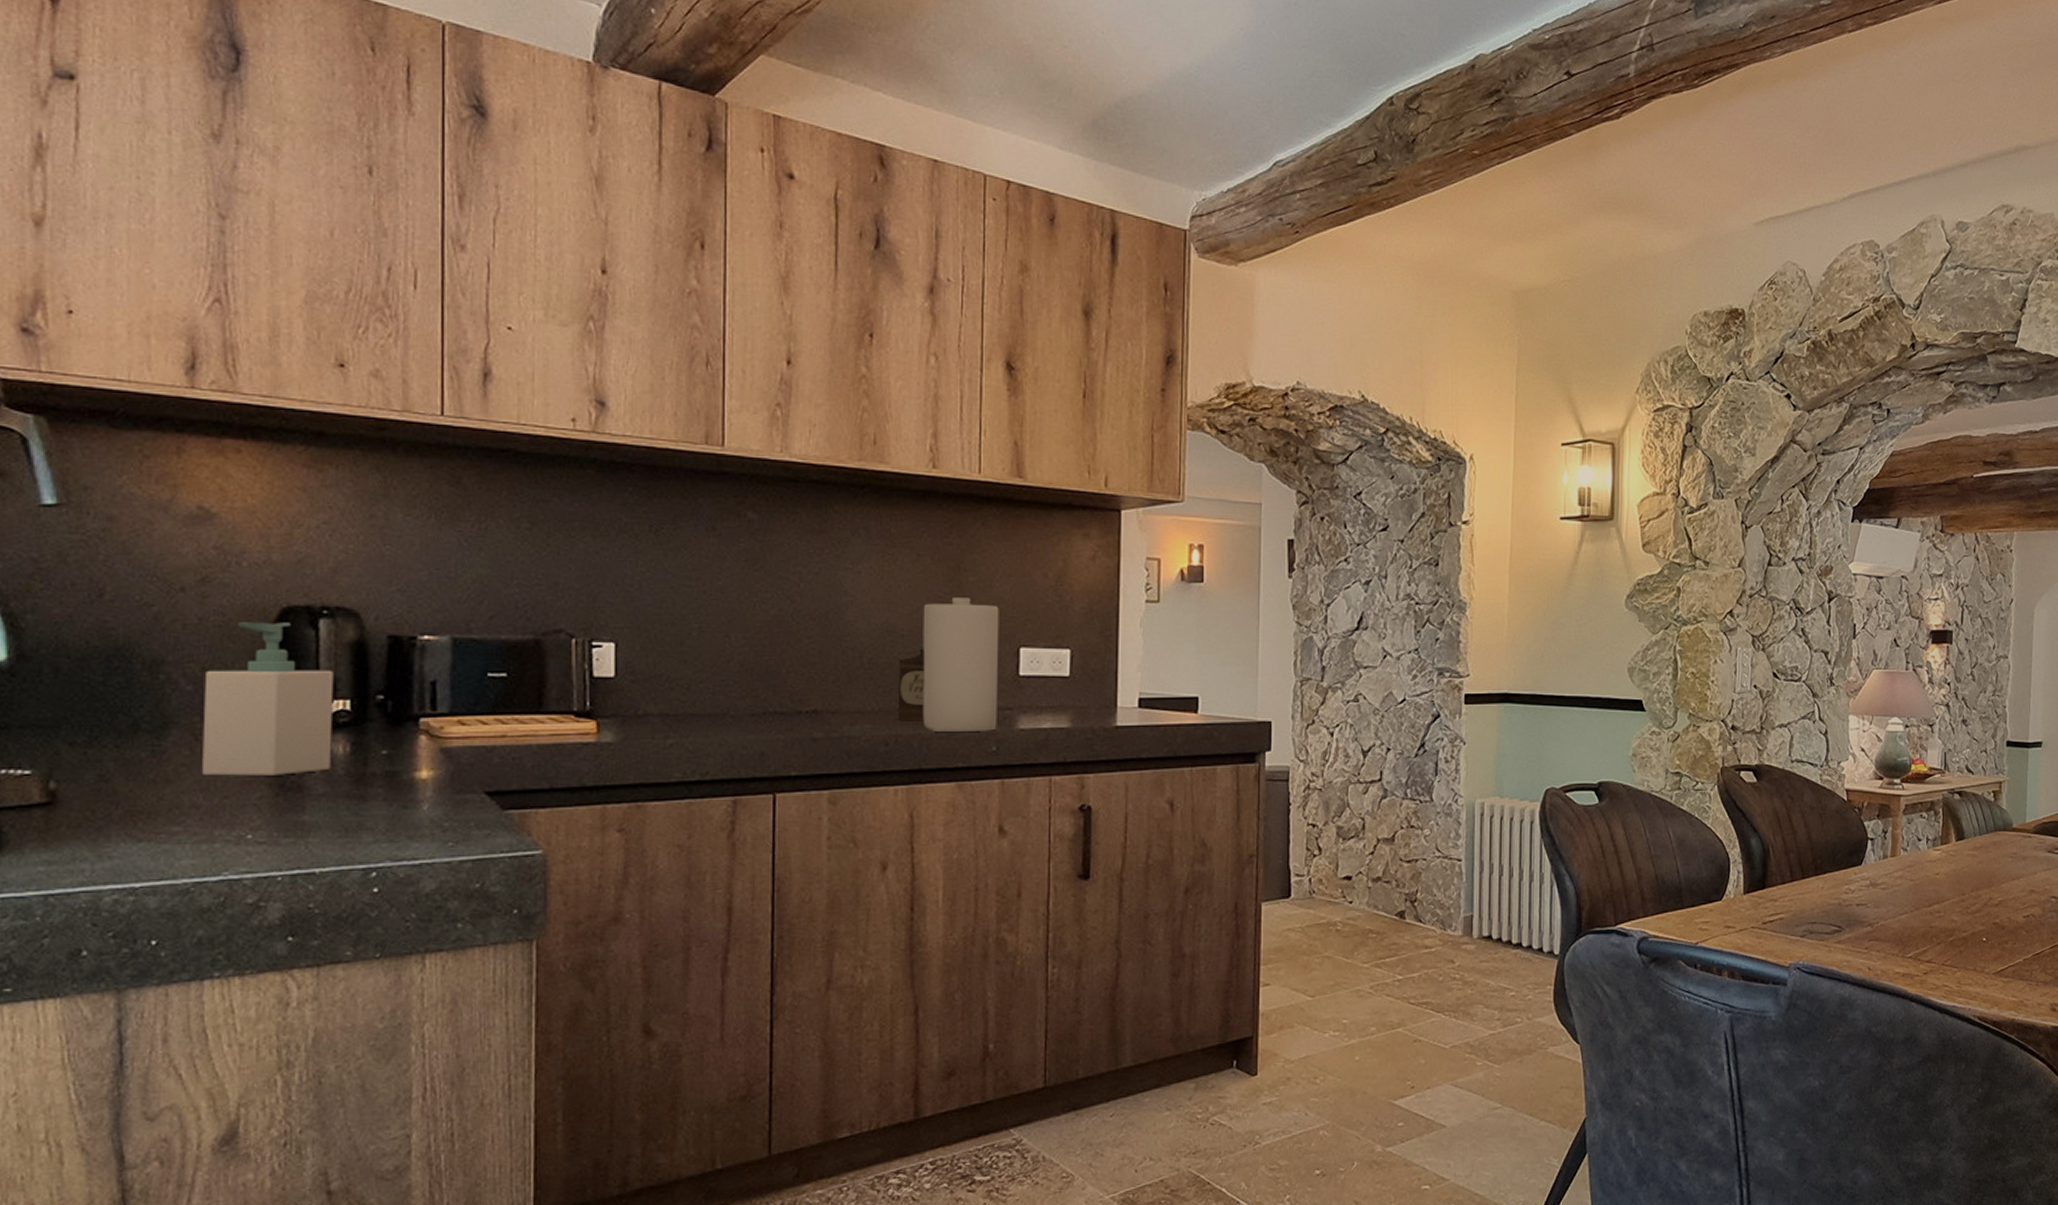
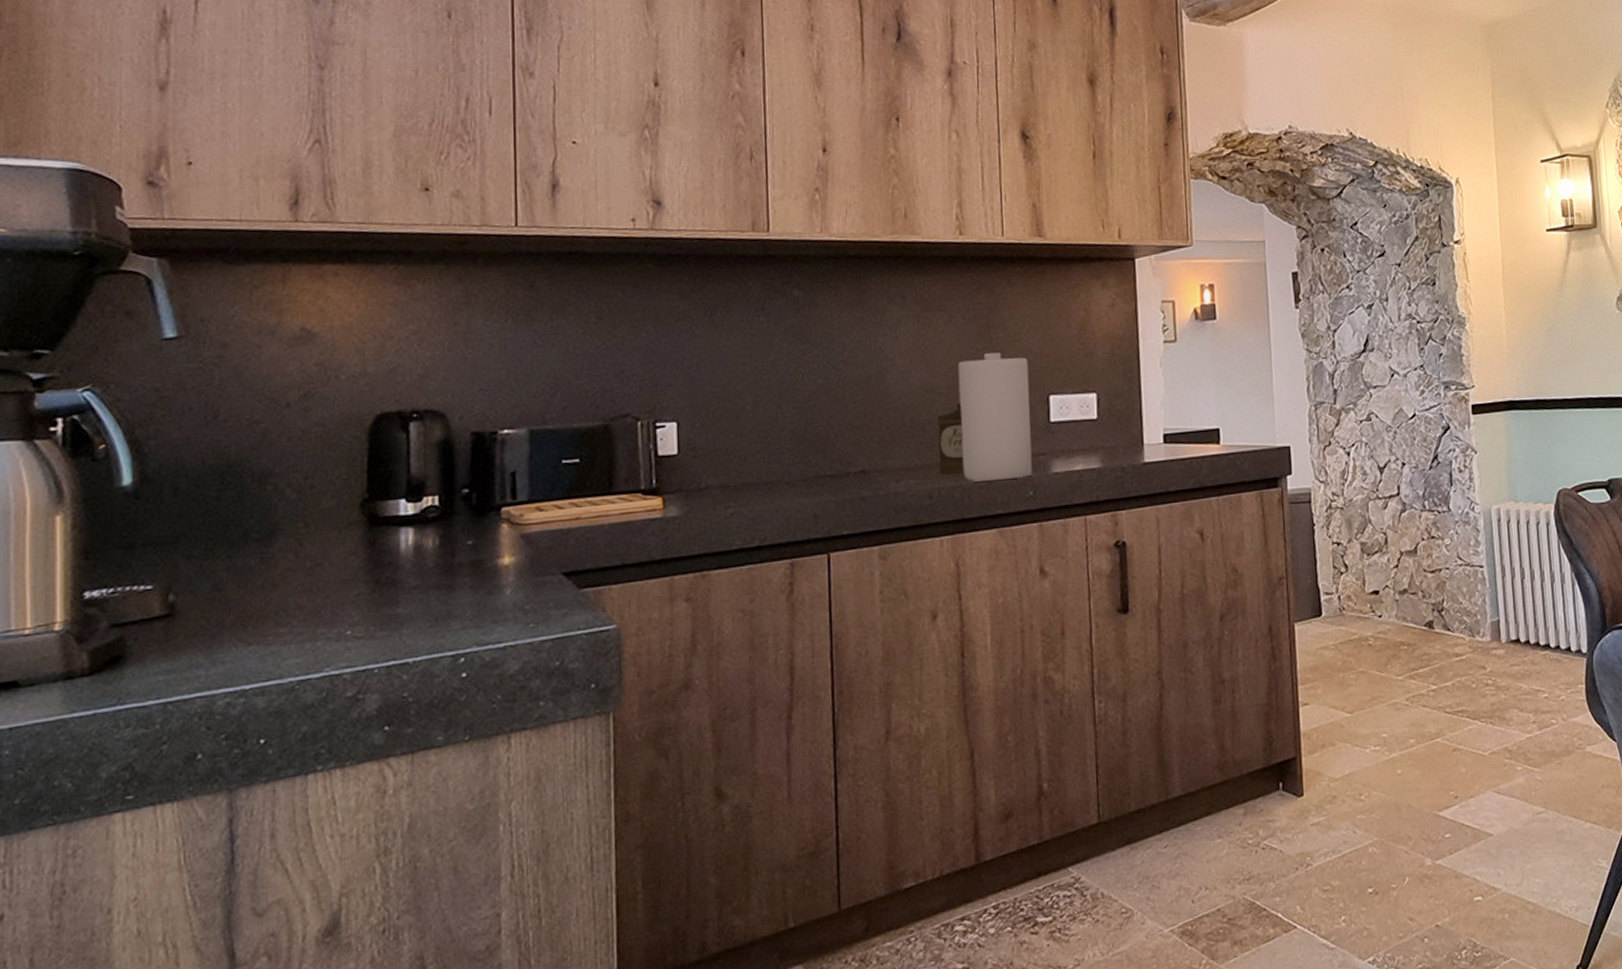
soap bottle: present [201,622,334,777] -> none [305,428,424,579]

